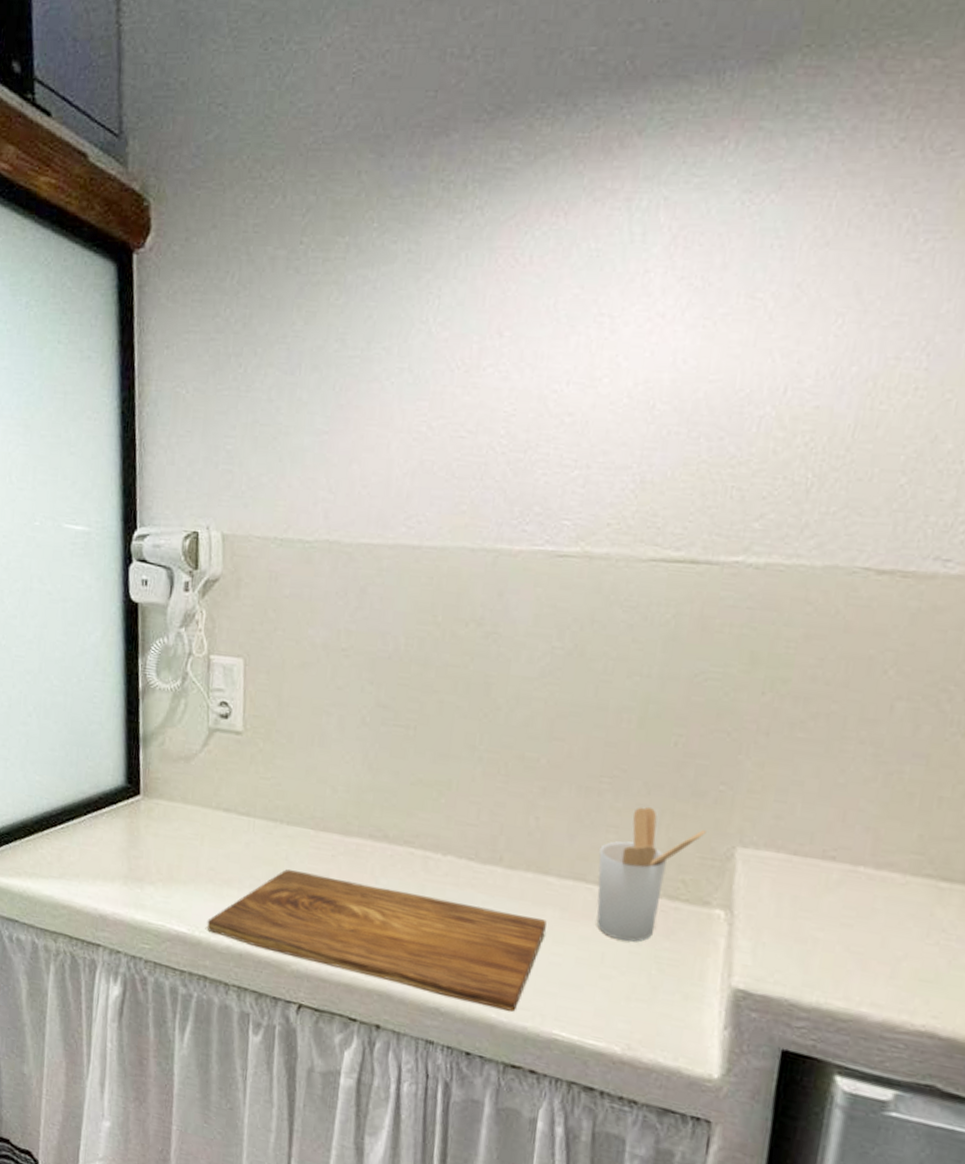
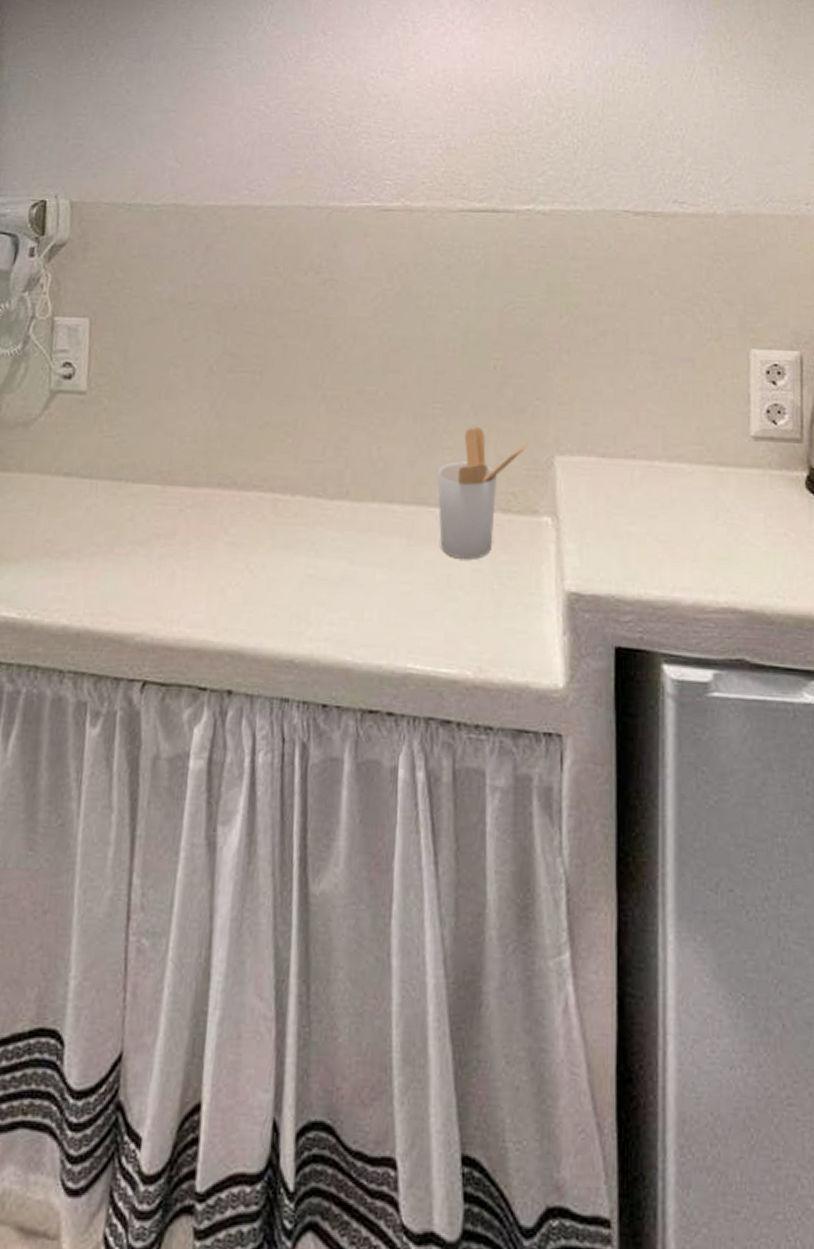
cutting board: present [206,869,547,1012] -> none [40,531,394,651]

